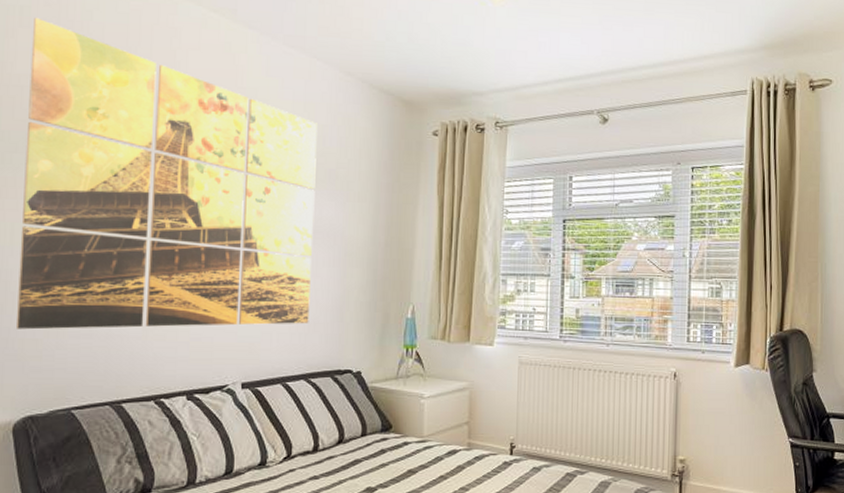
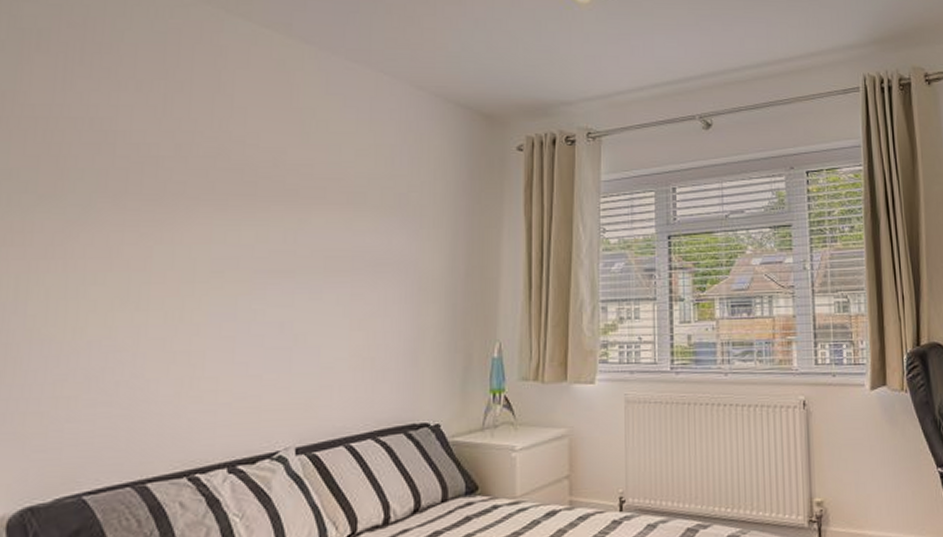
wall art: present [15,17,317,330] -> none [15,41,385,401]

